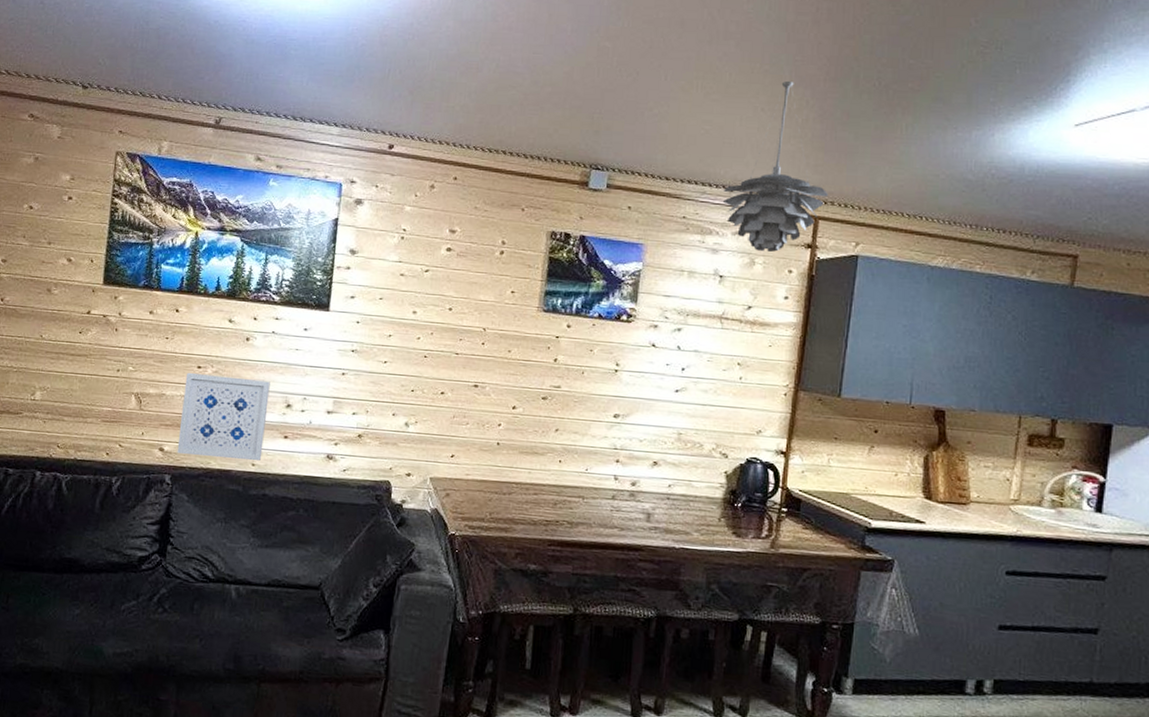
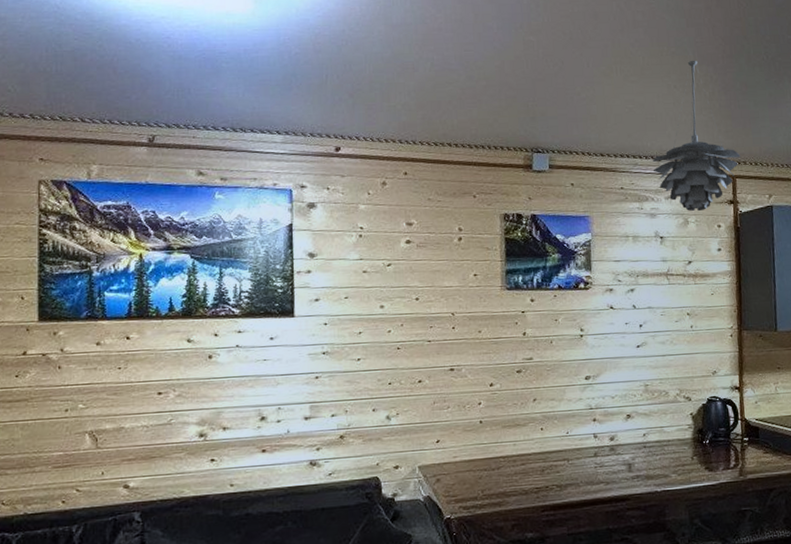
wall art: present [177,372,270,460] -> none [144,396,241,488]

